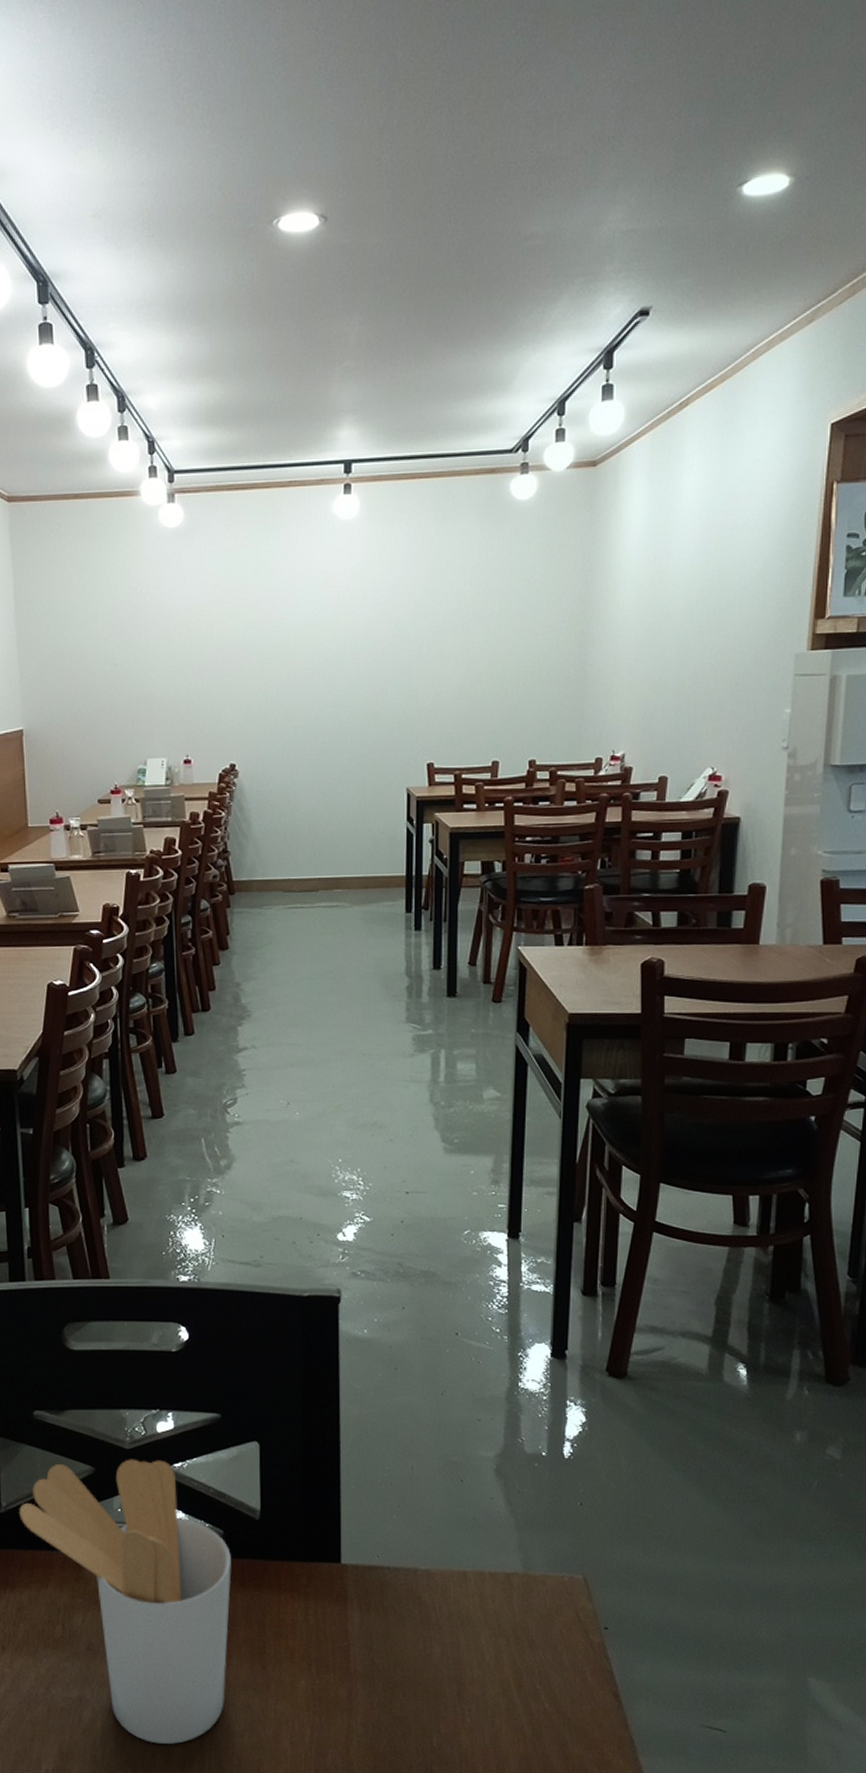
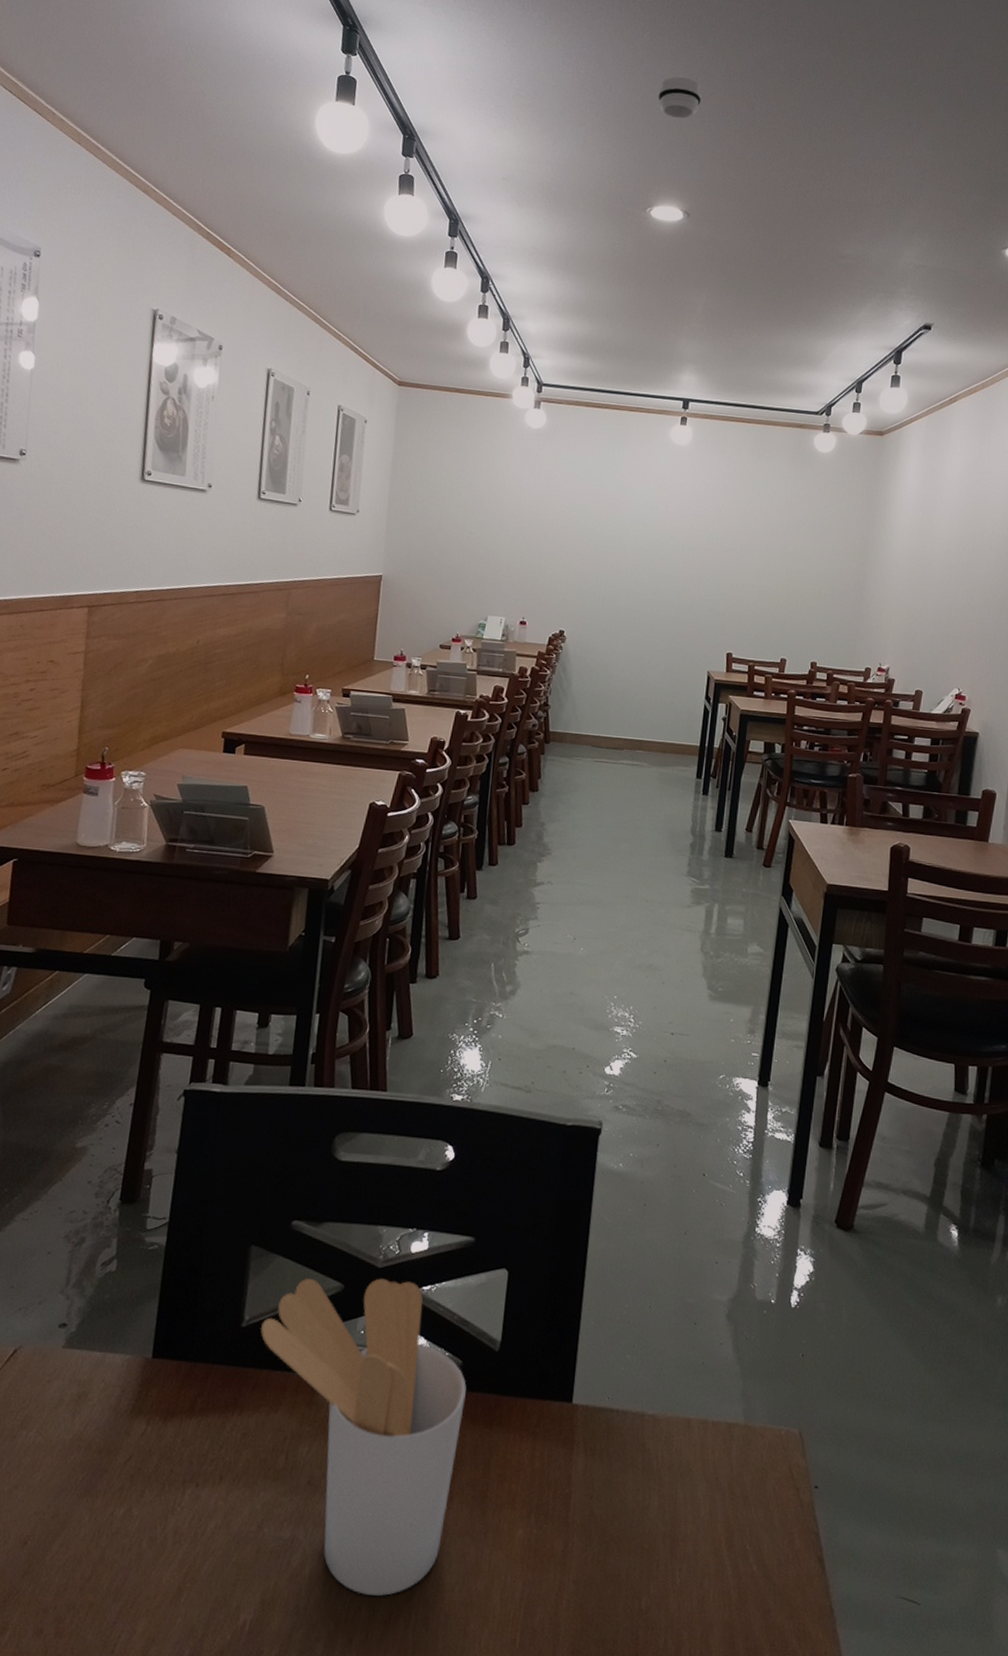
smoke detector: none [270,29,327,90] -> present [658,76,702,119]

